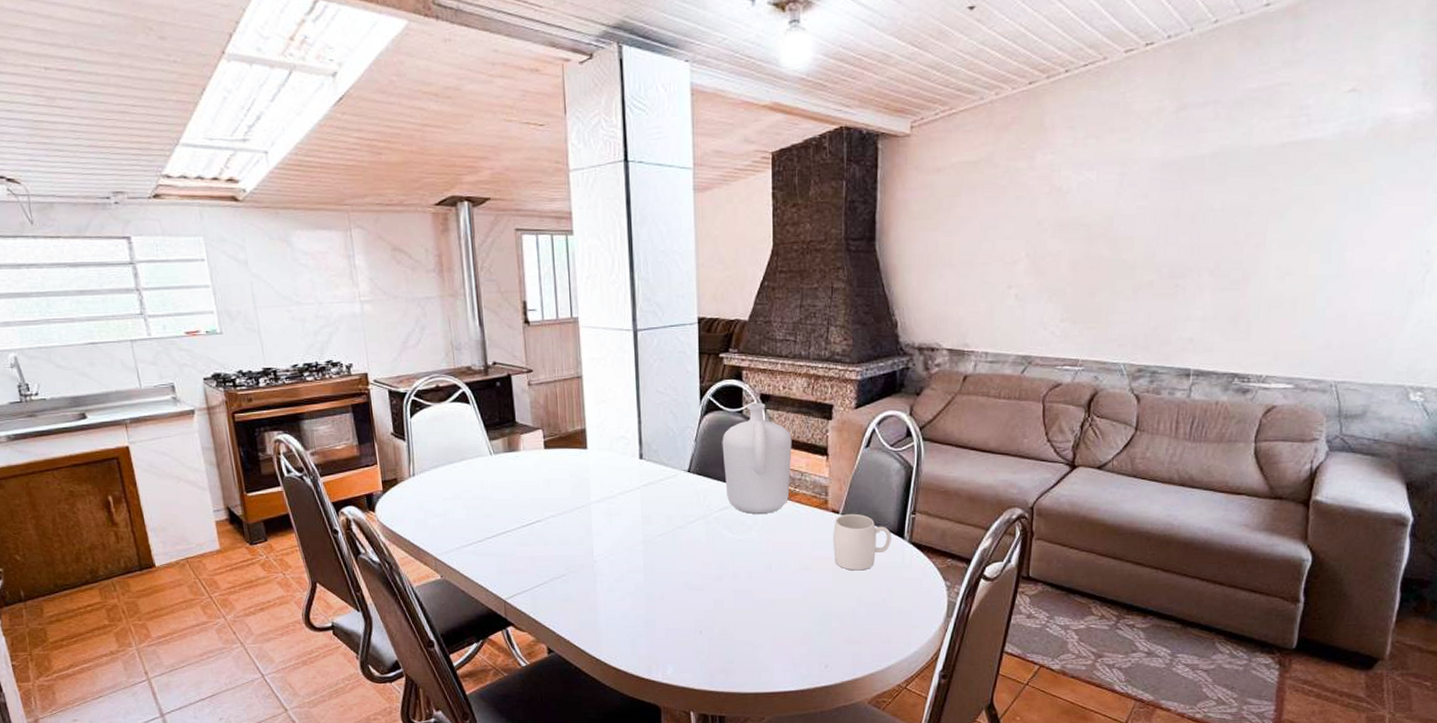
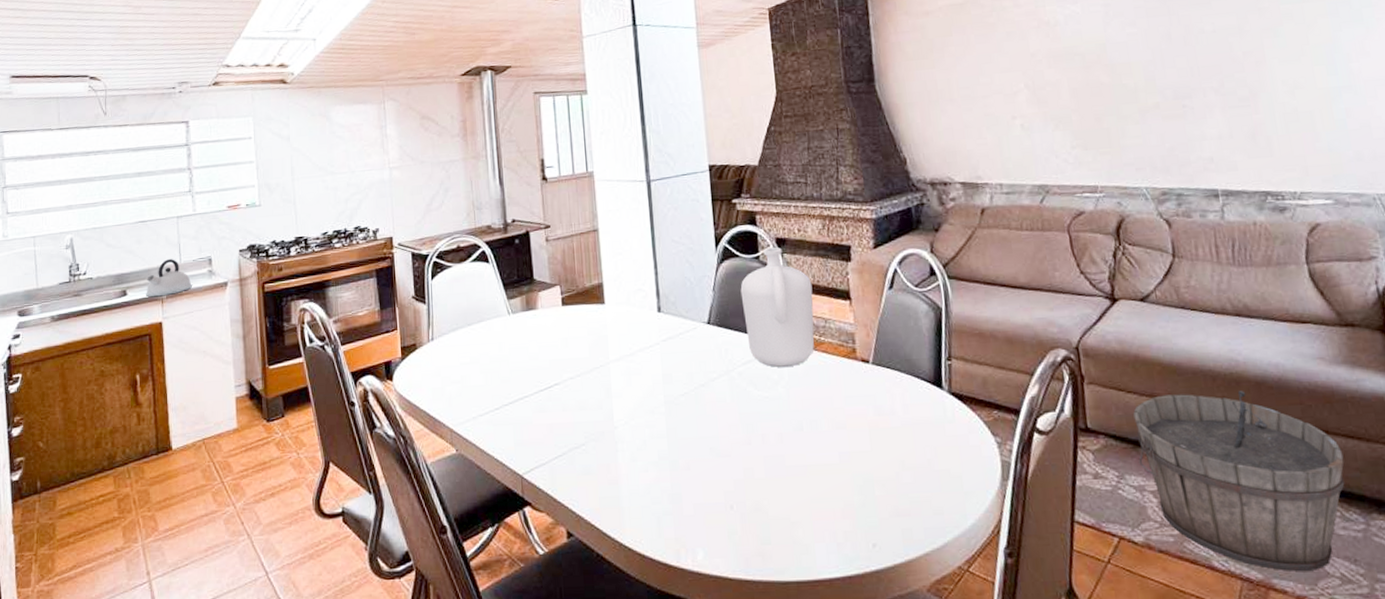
kettle: none [106,384,157,421] -> present [146,259,192,297]
mug: present [833,513,891,571] -> none [865,362,929,428]
wooden bucket: none [1068,550,1244,694] -> present [1133,391,1345,571]

